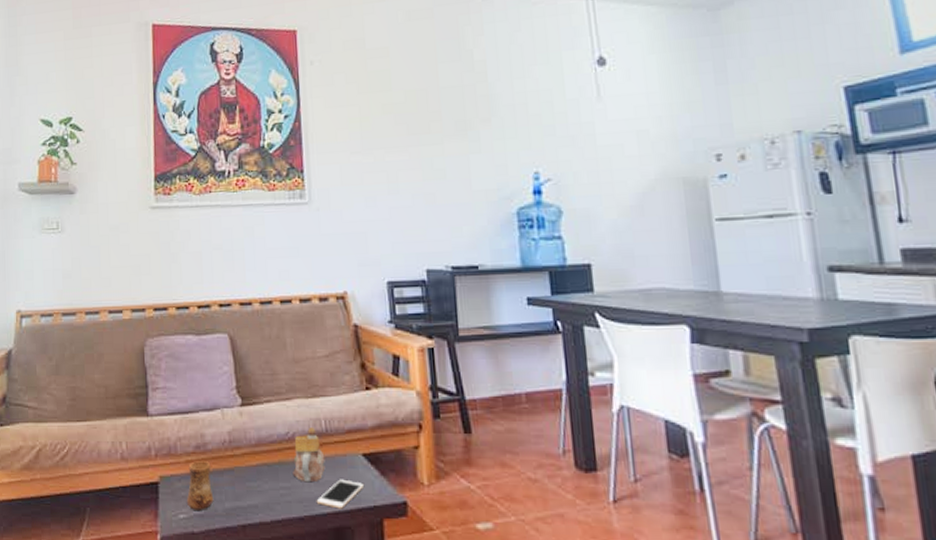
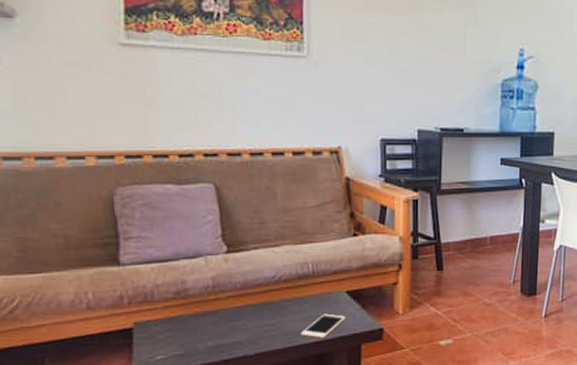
cup: present [186,461,214,510] -> none [164,306,195,351]
teapot: present [293,428,326,483] -> none [278,271,311,319]

